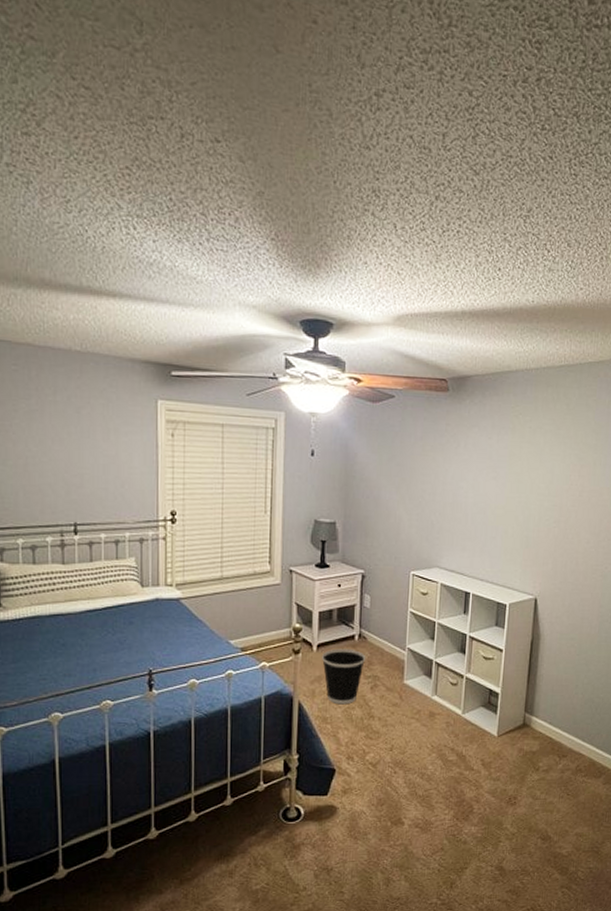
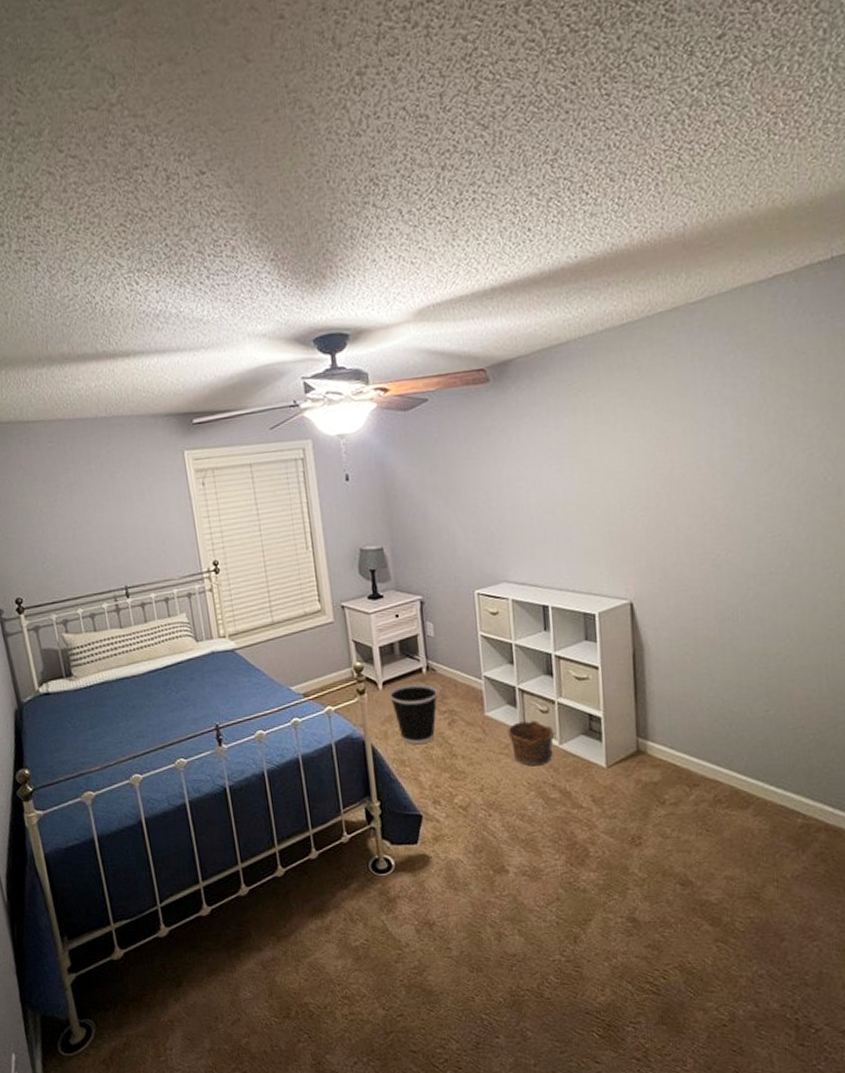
clay pot: none [421,691,461,731] -> present [507,720,556,766]

